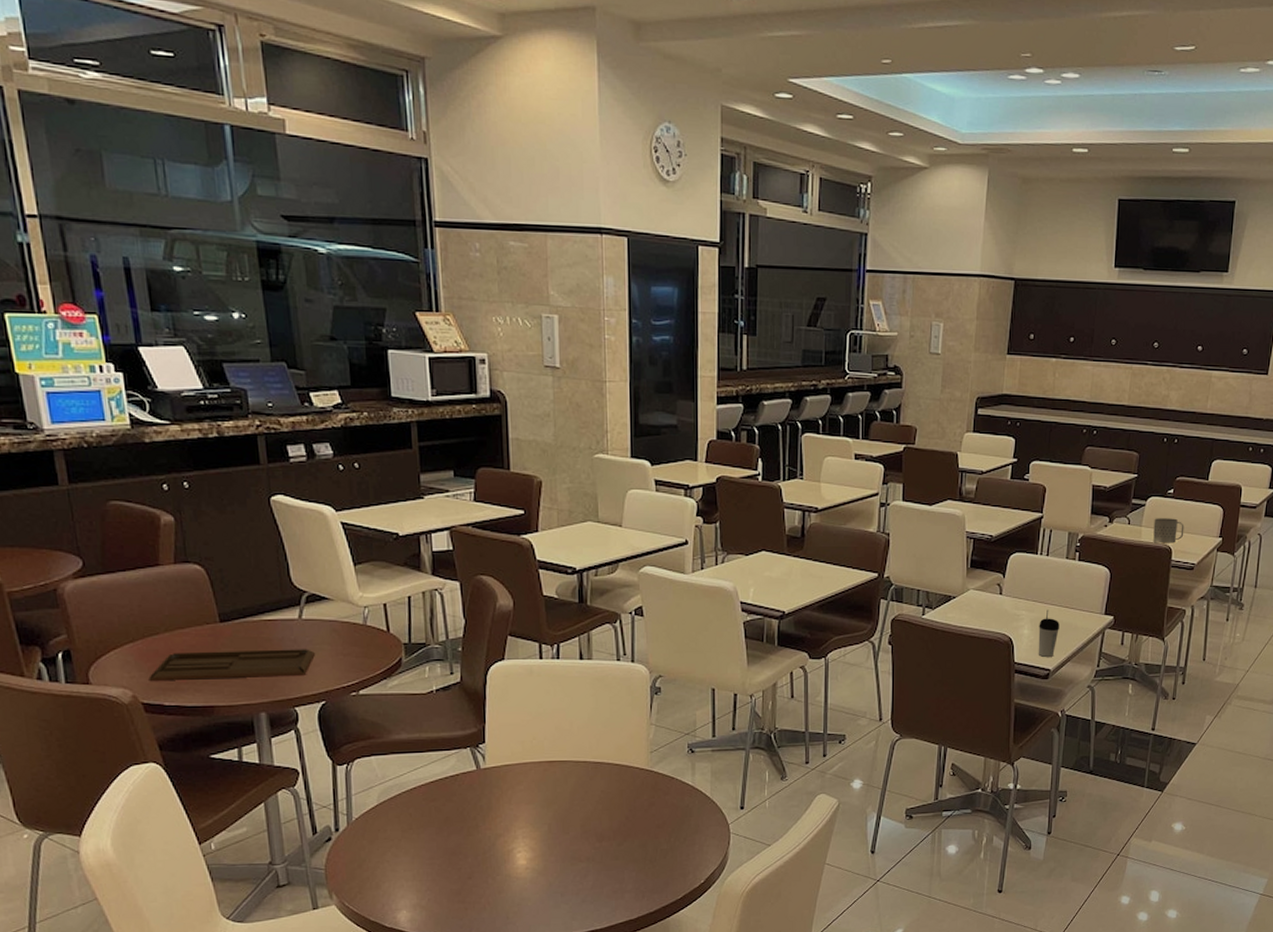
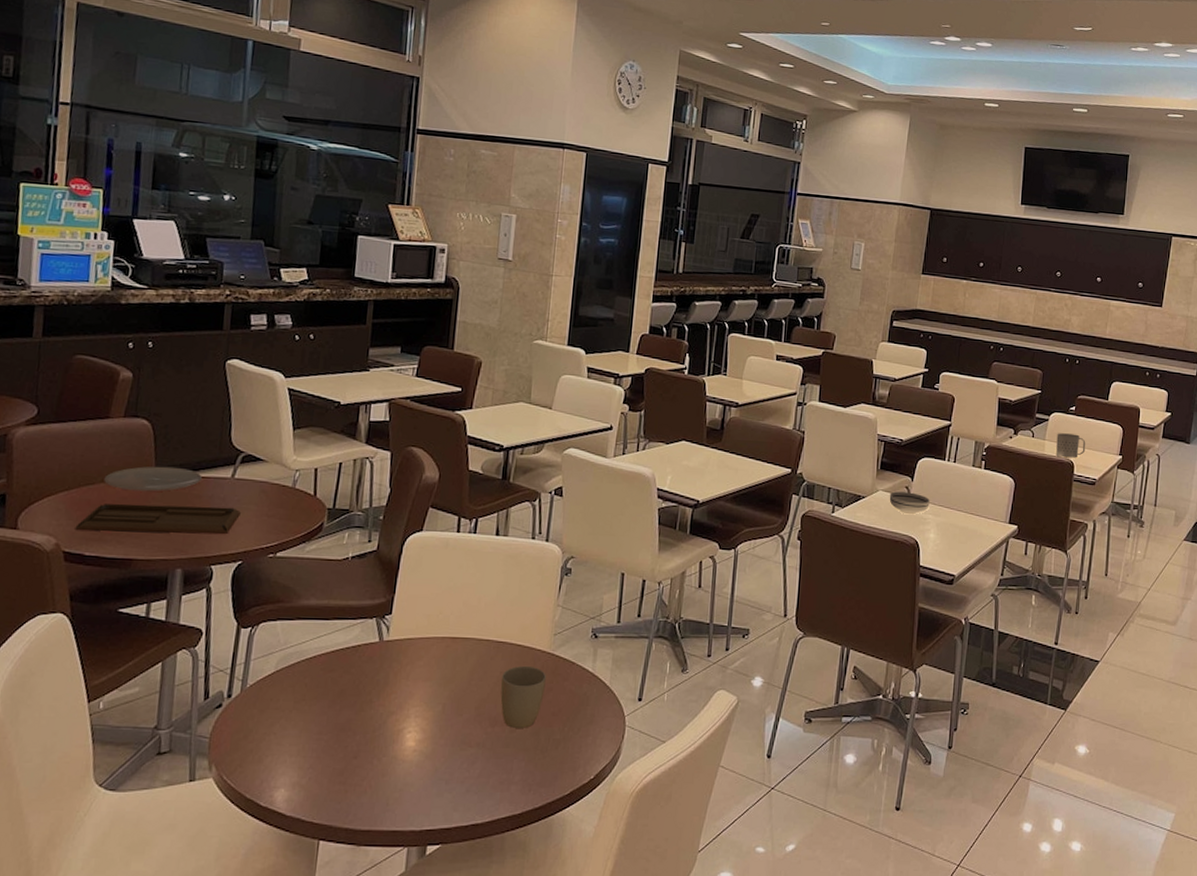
plate: none [167,611,268,639] -> present [104,466,202,492]
cup: none [602,783,648,842] -> present [500,665,547,728]
bowl: none [981,589,1024,612] -> present [889,491,931,515]
beverage cup: present [1038,609,1059,658] -> none [943,515,965,563]

